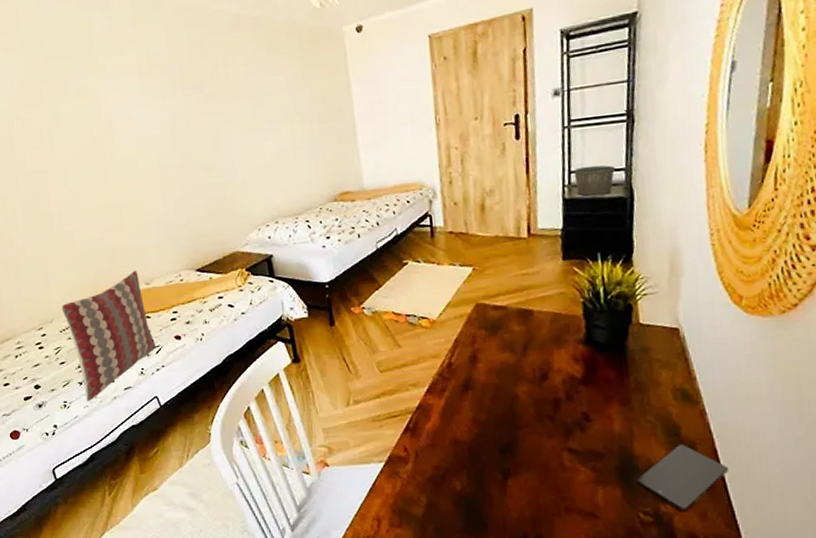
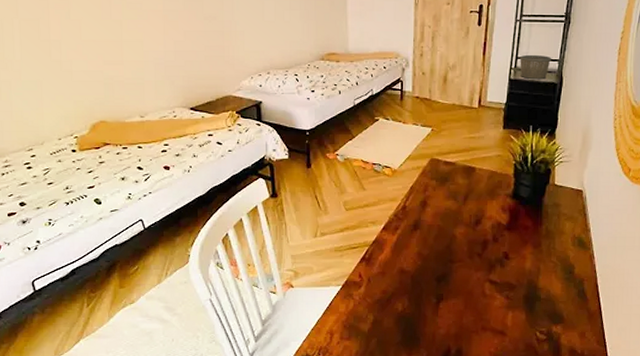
pillow: present [61,270,156,401] -> none [53,103,145,220]
smartphone: present [636,444,730,513] -> none [537,280,605,332]

